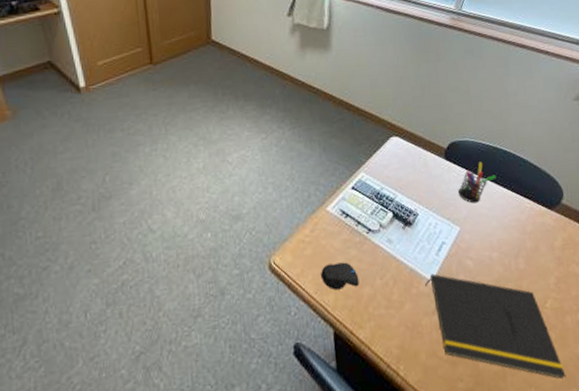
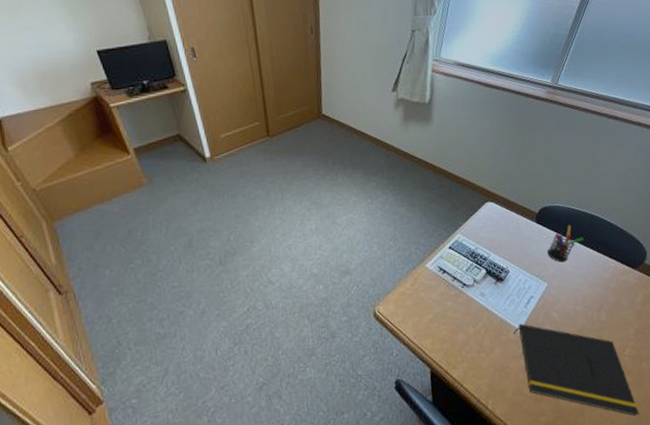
computer mouse: present [321,262,360,290] -> none [420,312,454,336]

